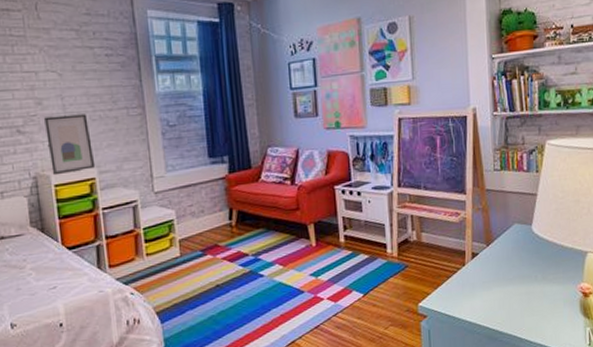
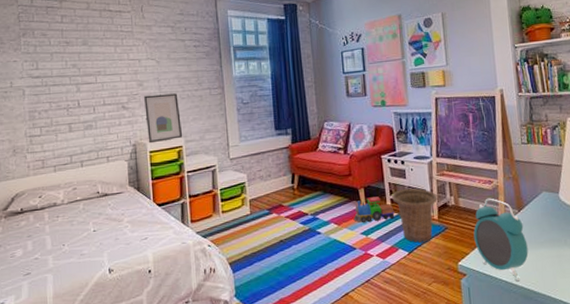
toy train: none [301,233,349,263] -> present [353,196,395,223]
basket: none [346,223,398,284] -> present [392,188,438,243]
alarm clock: none [436,232,495,322] -> present [473,198,528,282]

